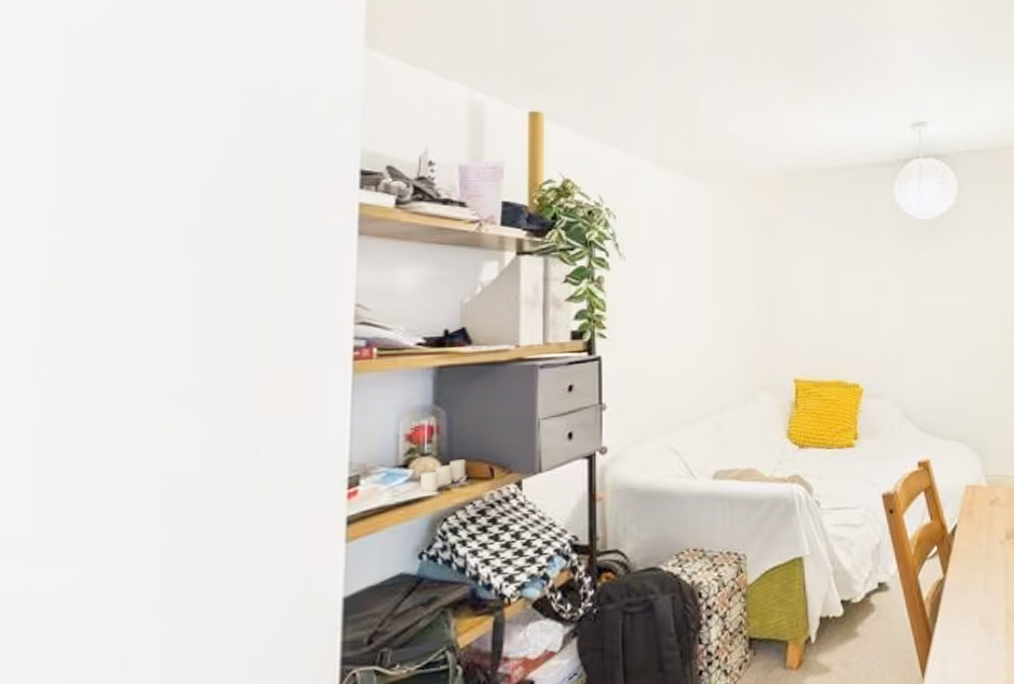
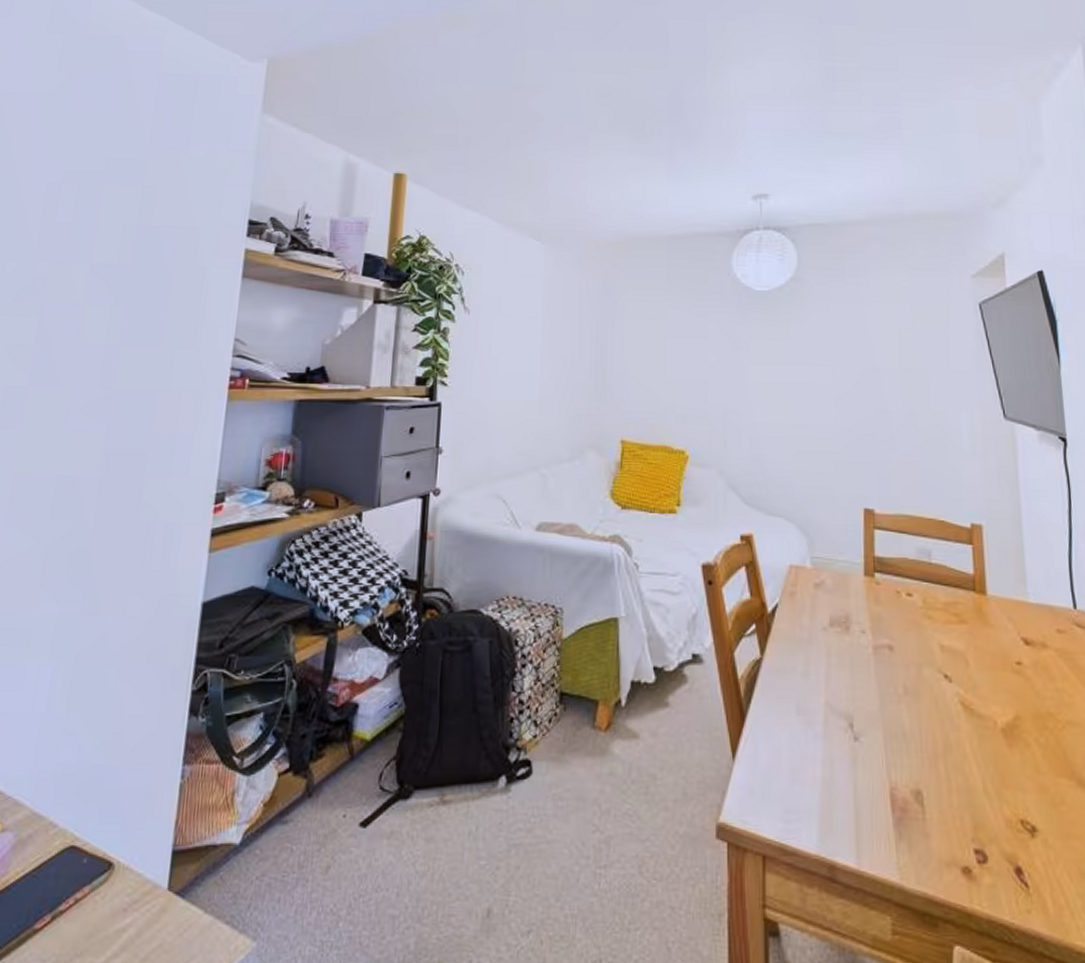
candle: present [419,459,466,495] -> none [273,487,316,516]

